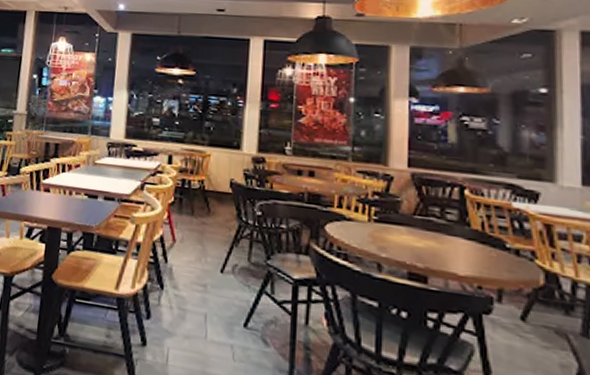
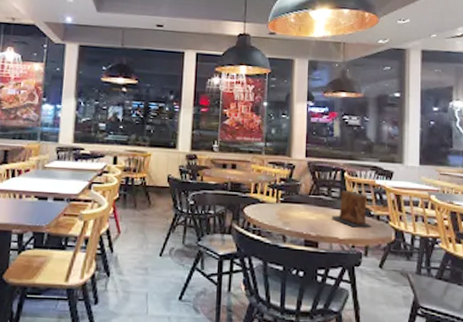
paper bag: none [446,212,509,265] -> present [331,190,373,228]

